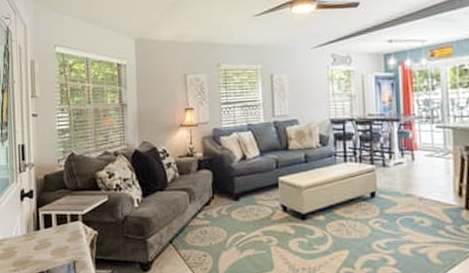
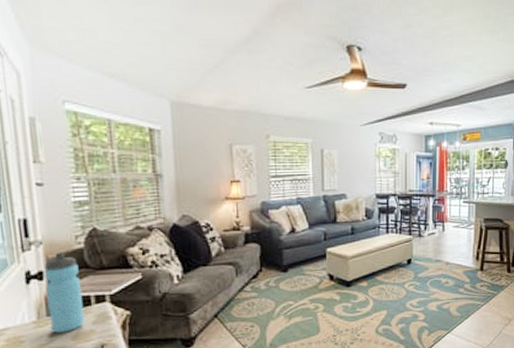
water bottle: none [34,175,61,247] -> present [44,253,84,333]

